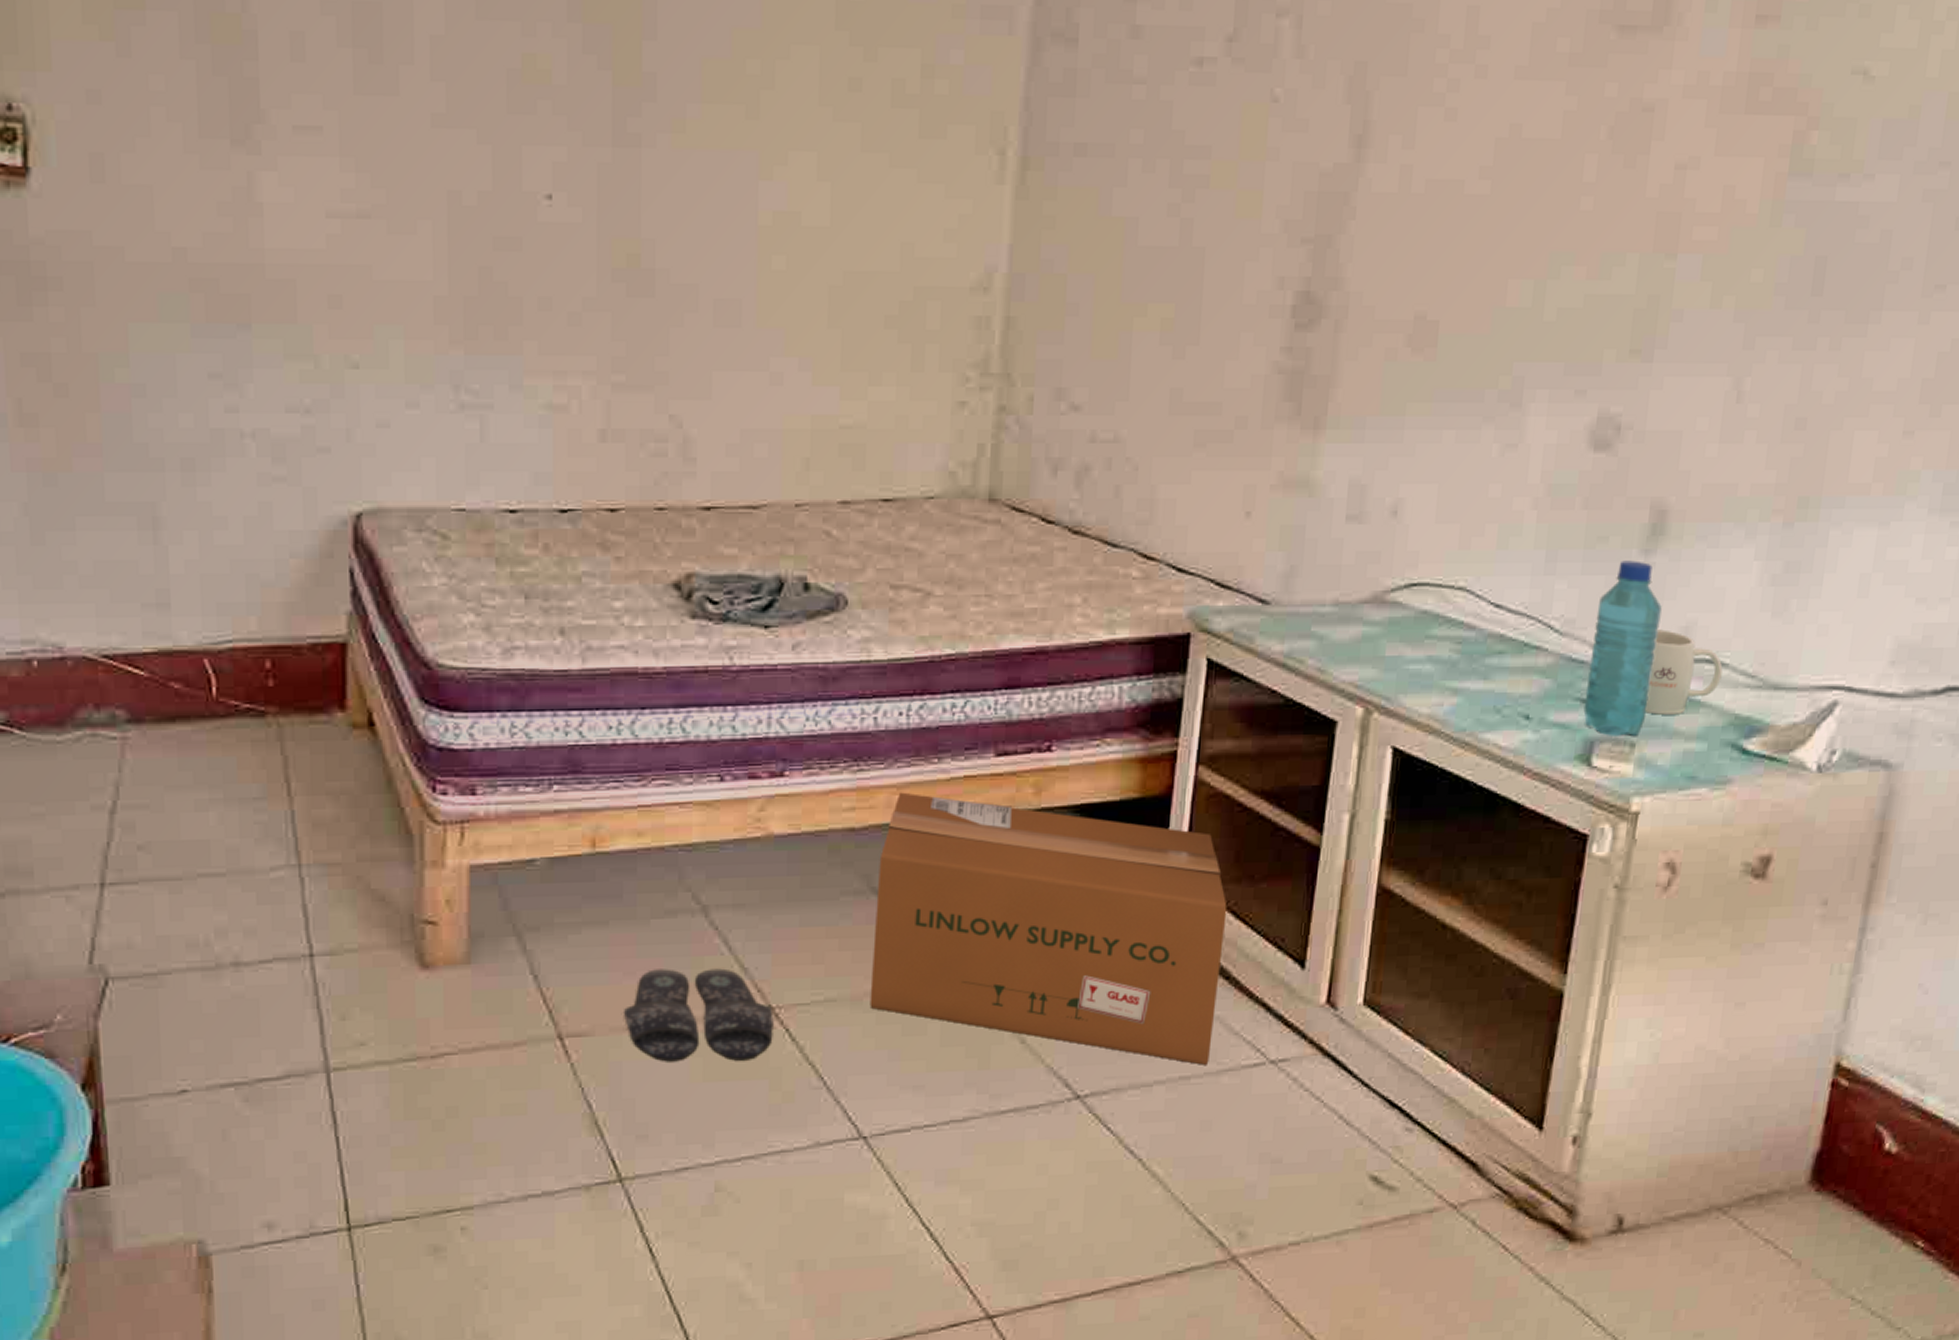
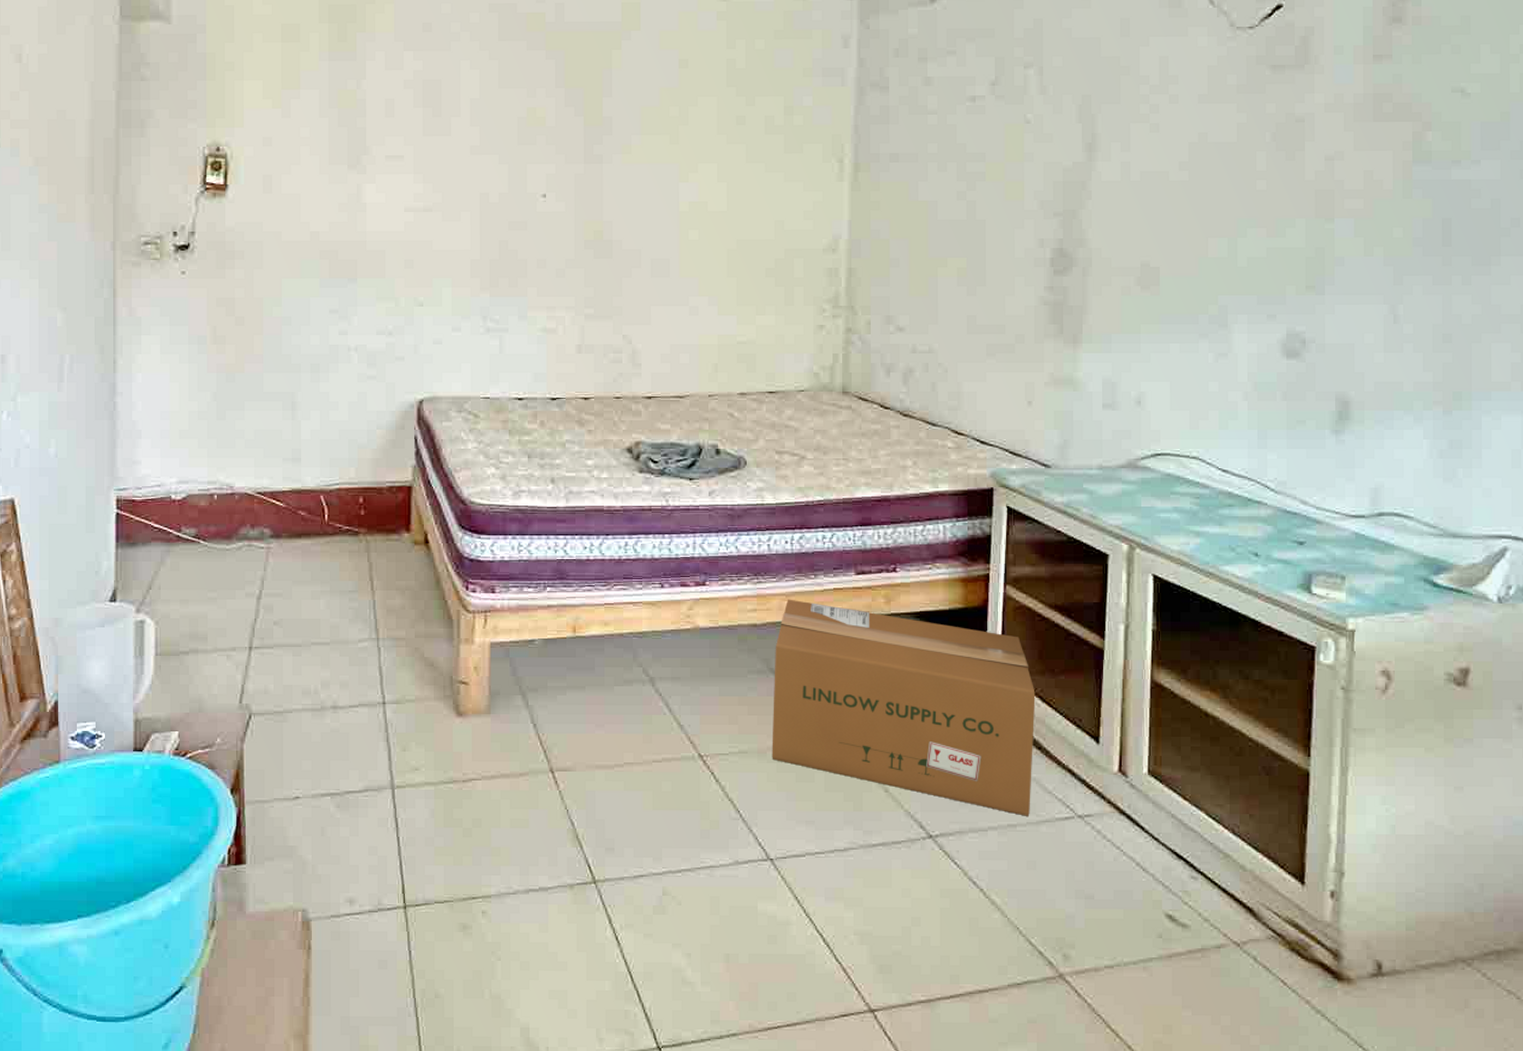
slippers: present [624,968,774,1062] -> none [596,723,702,795]
water bottle: present [1583,560,1662,738] -> none [1300,438,1354,572]
mug: present [1644,629,1723,715] -> none [1349,490,1409,555]

